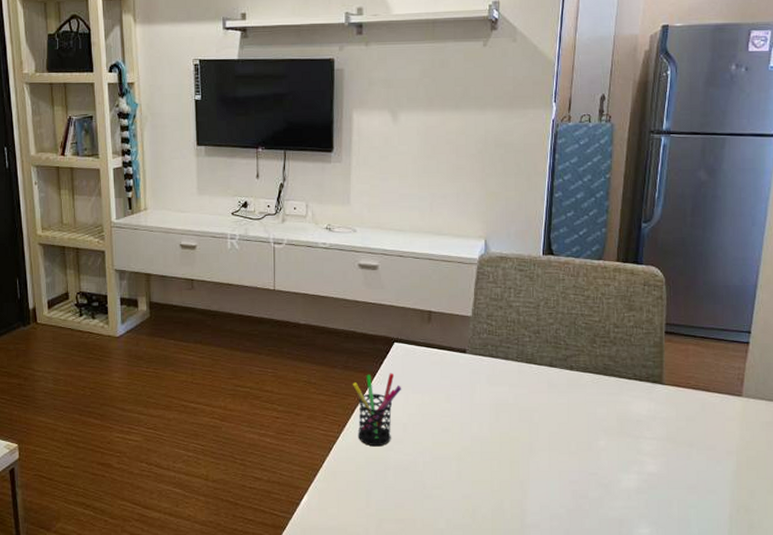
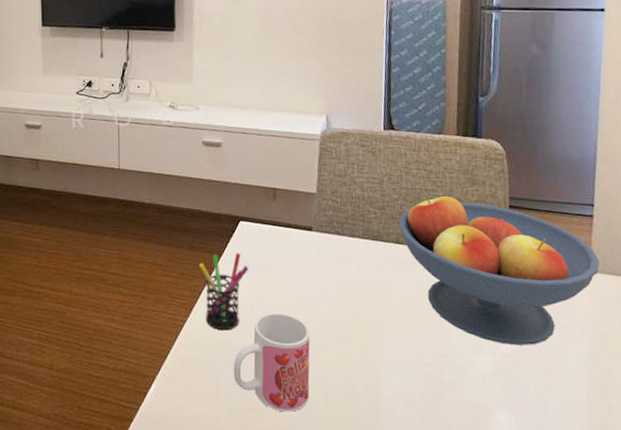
mug: none [383,431,460,523] -> present [233,313,310,412]
fruit bowl: none [553,318,752,465] -> present [399,193,600,345]

